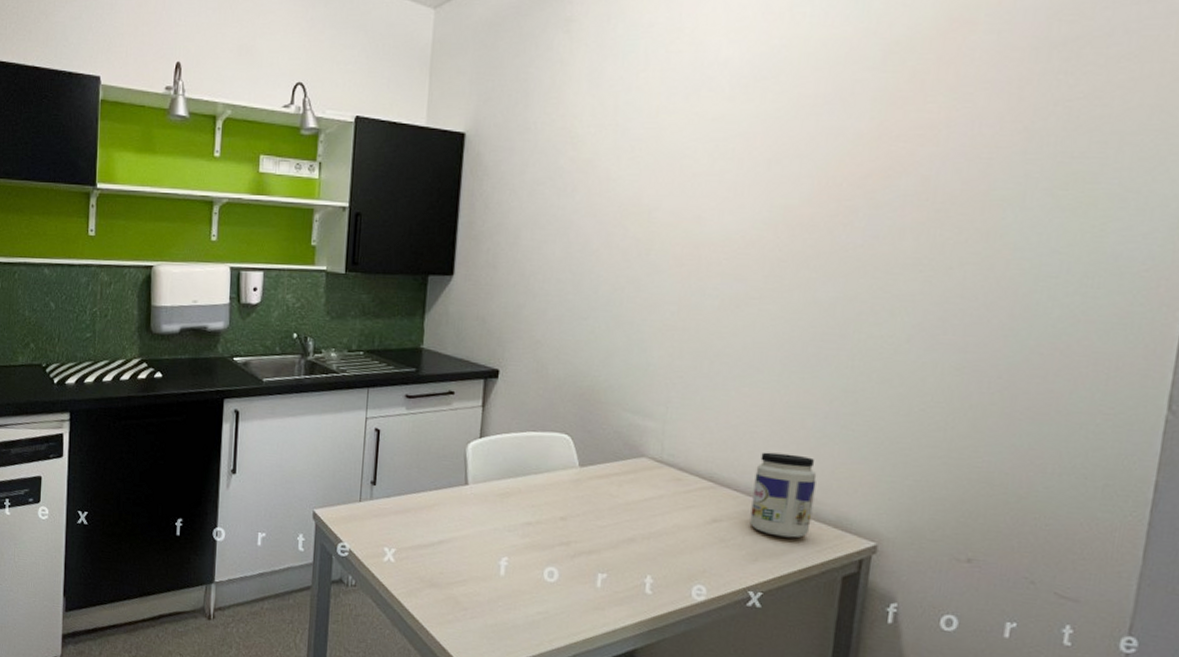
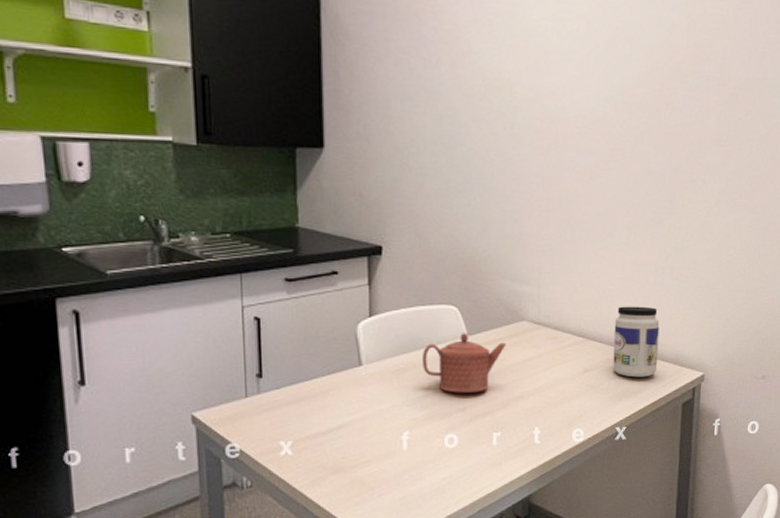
teapot: none [528,463,622,528] -> present [423,333,507,393]

